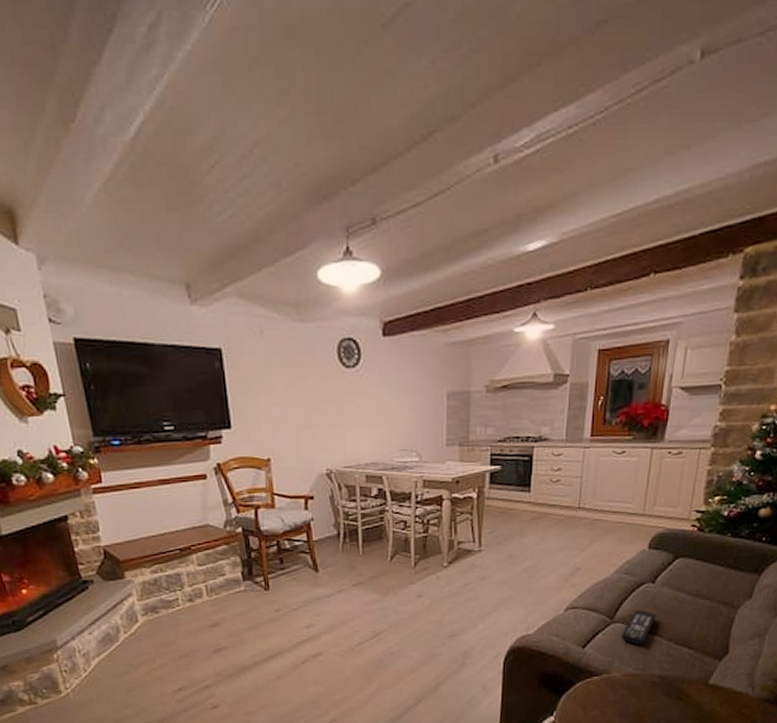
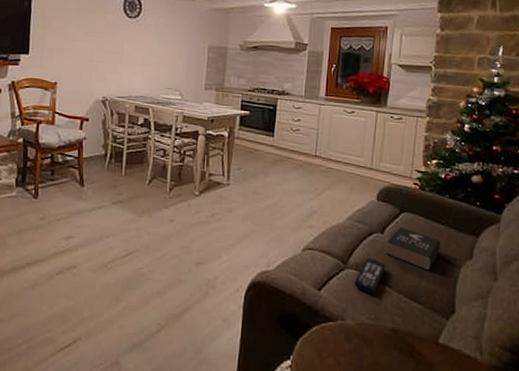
book: none [657,573,718,616] -> present [386,226,441,271]

